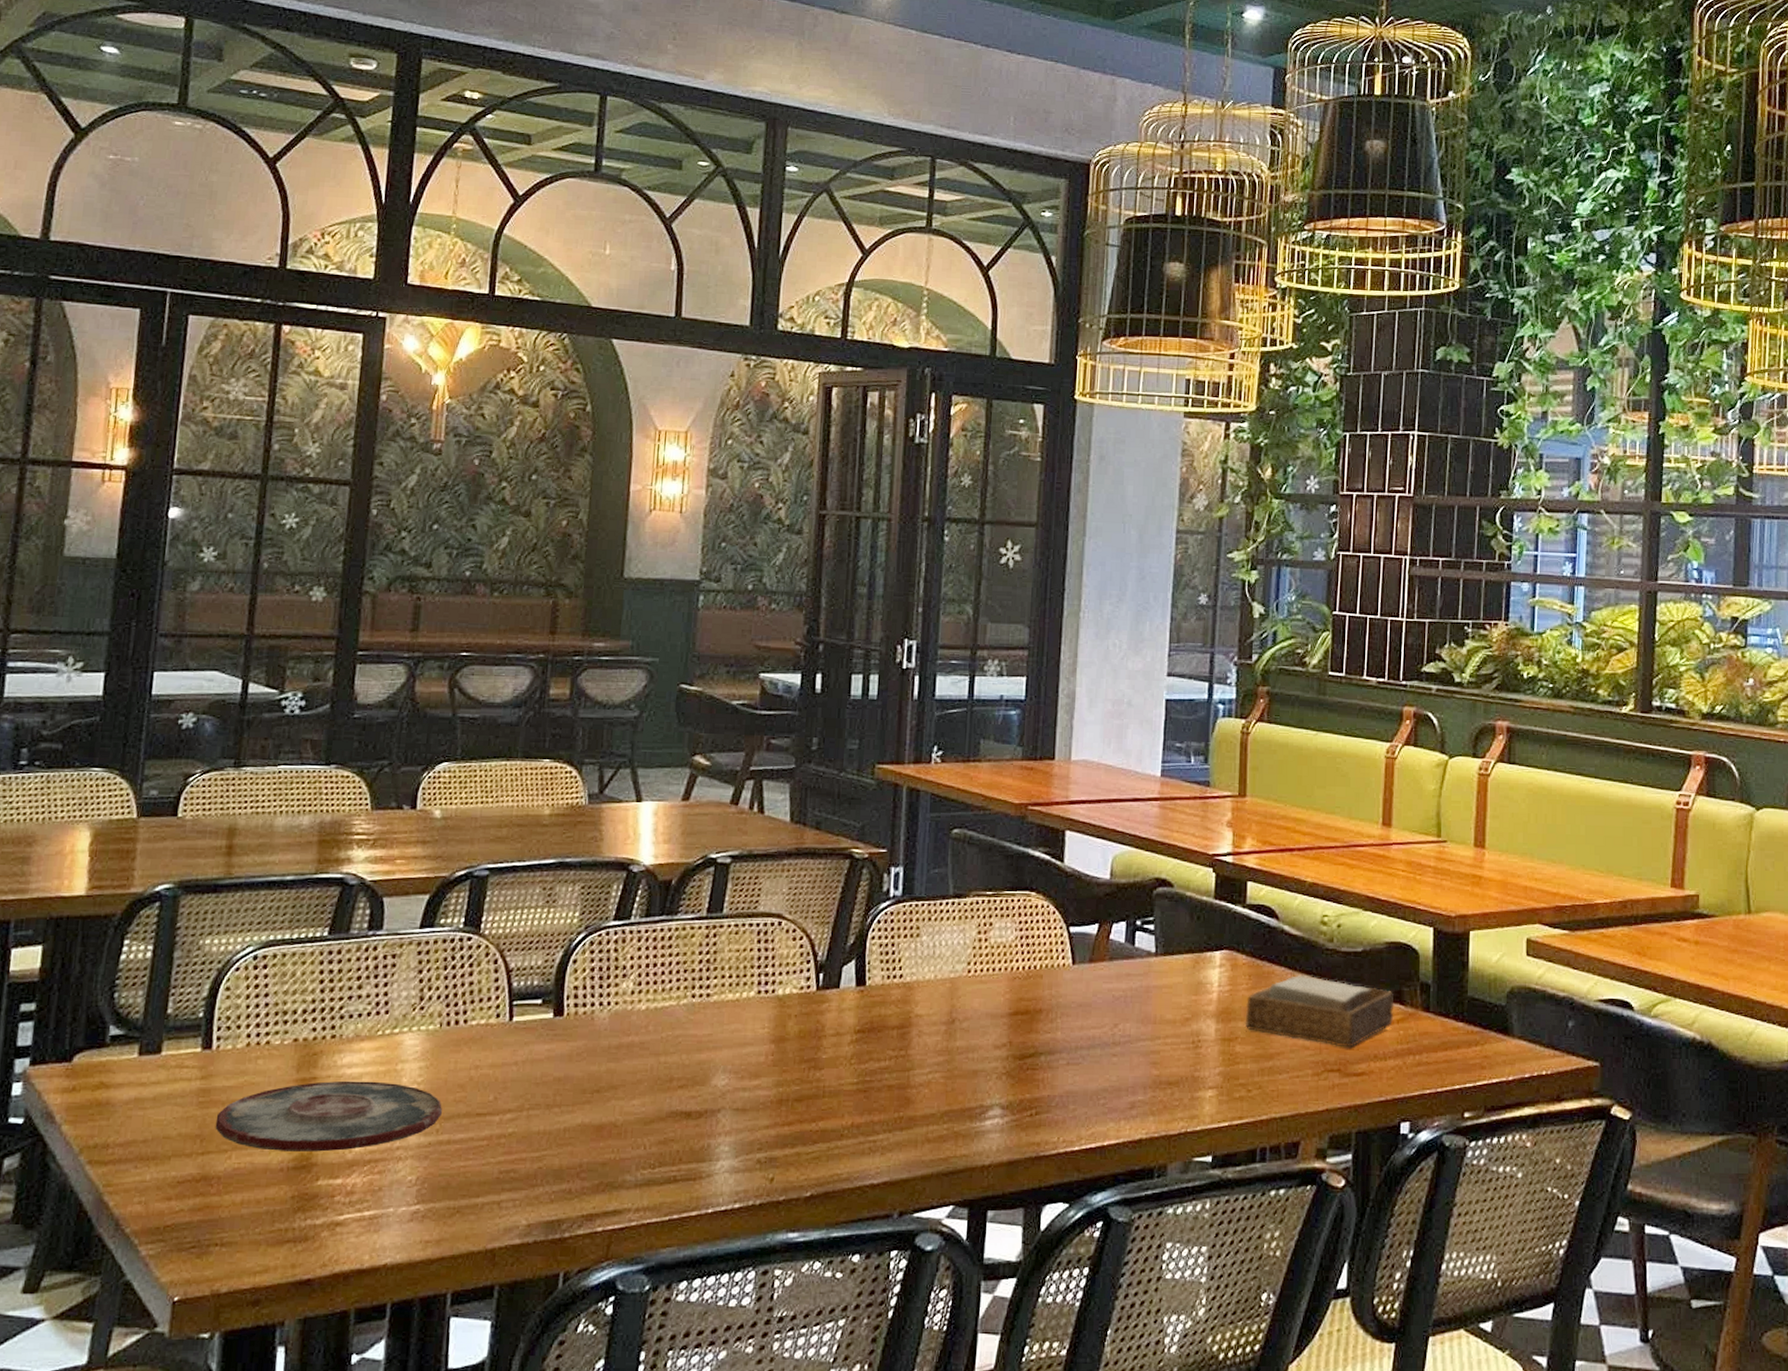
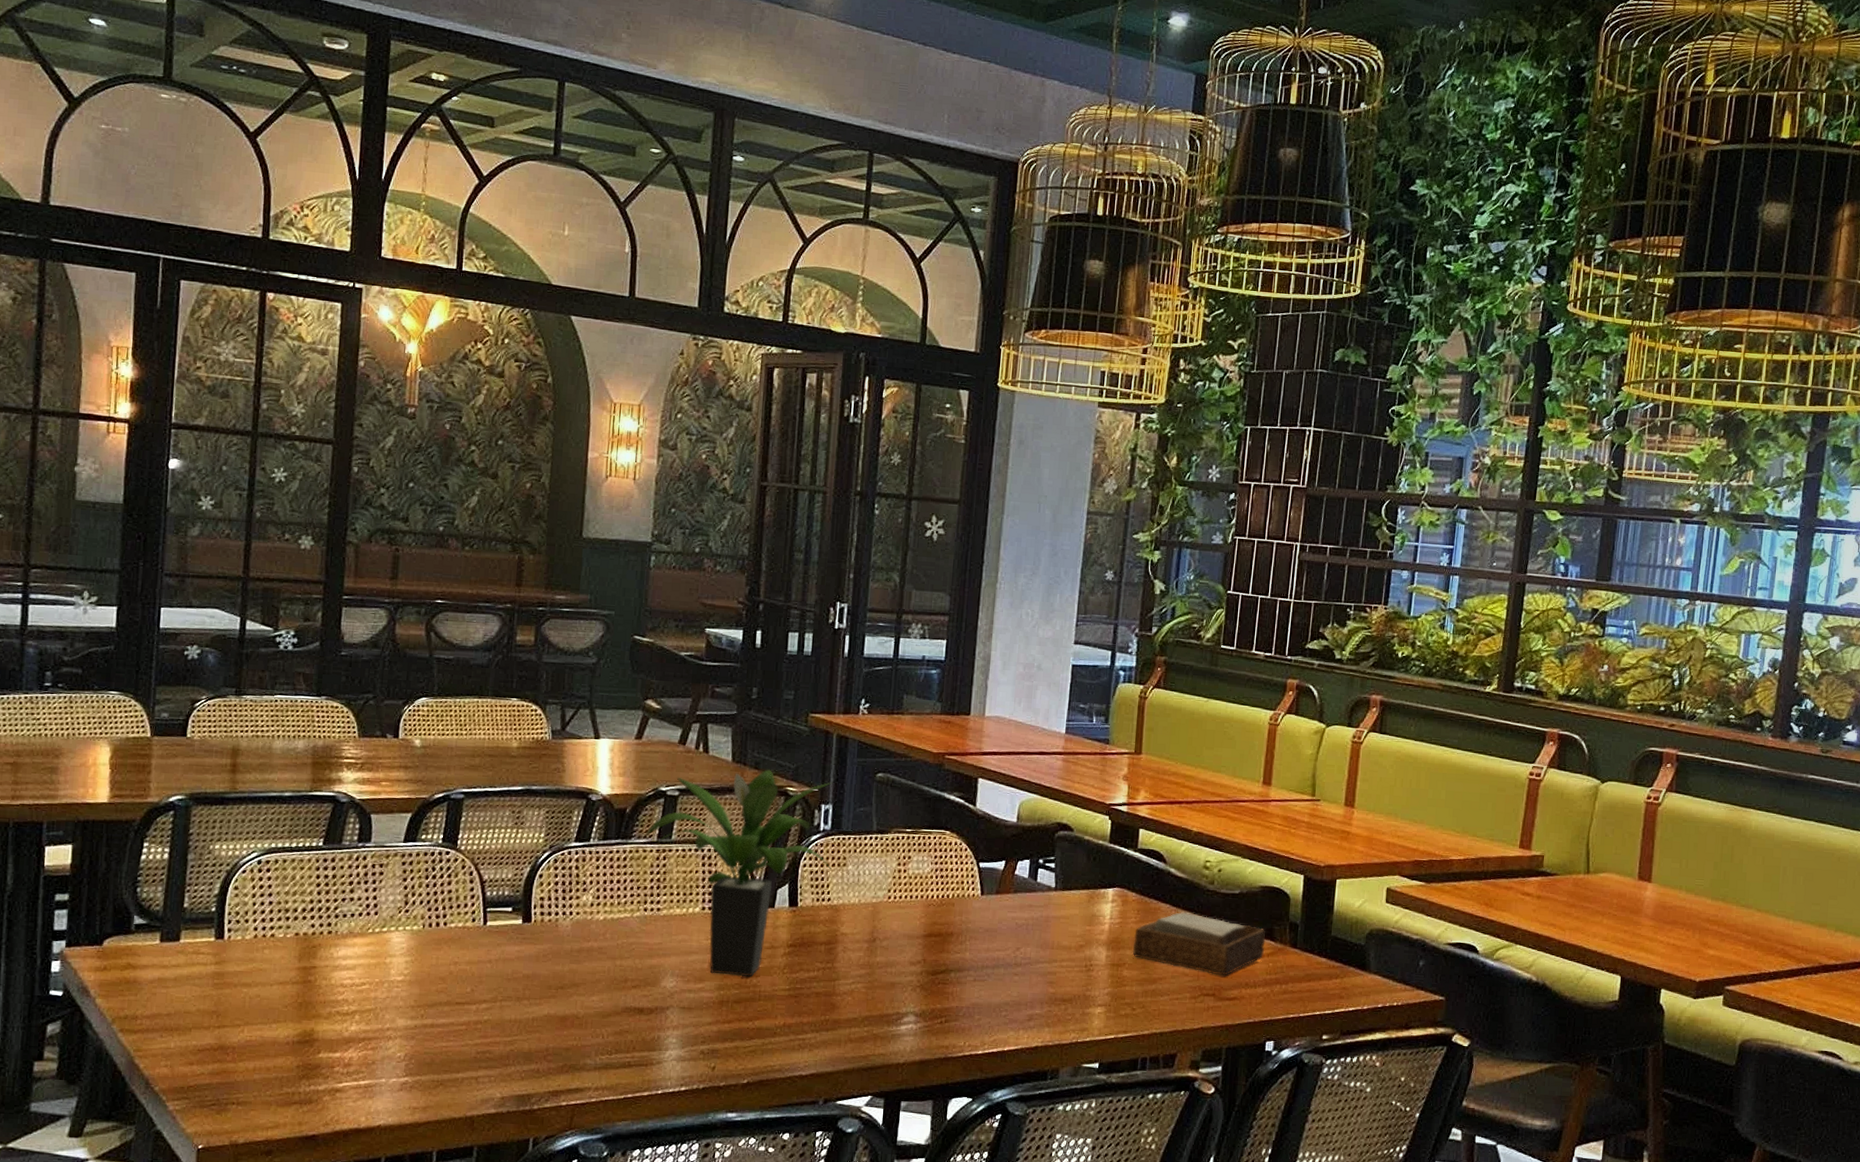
plate: present [215,1080,442,1152] -> none [229,970,426,1030]
potted plant: none [694,829,903,1070] -> present [646,769,832,977]

